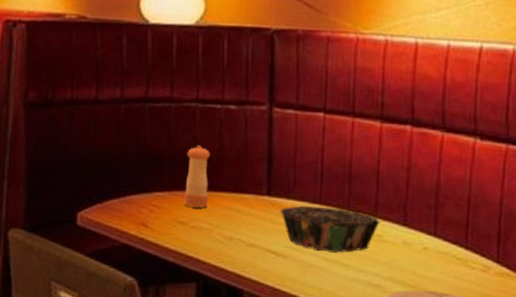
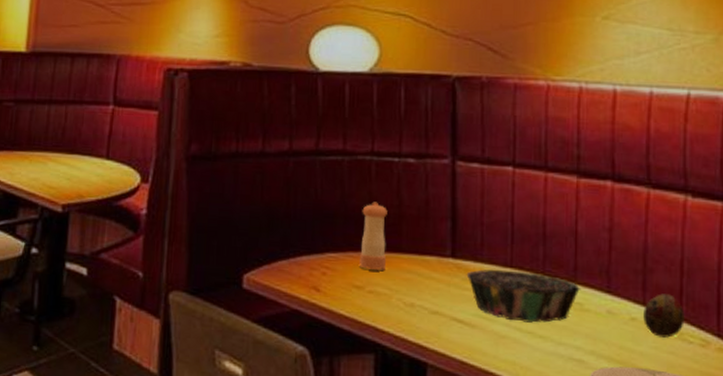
decorative egg: none [434,226,470,265] -> present [643,293,685,338]

